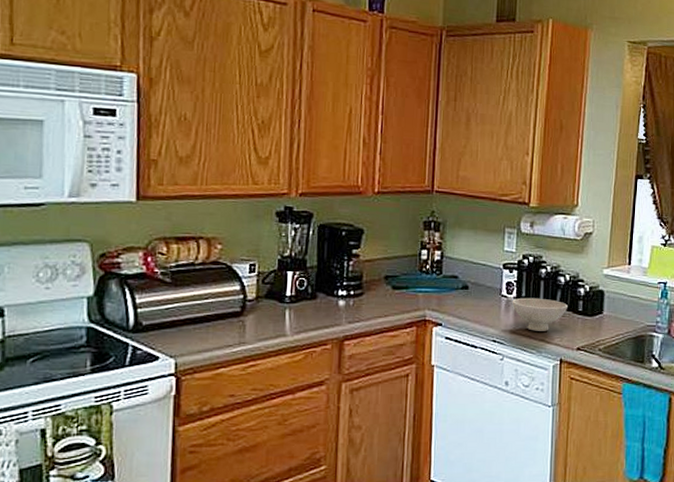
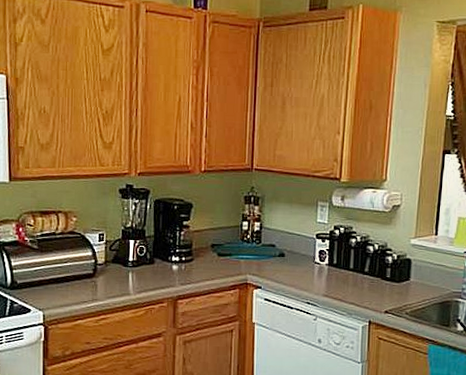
bowl: present [512,297,568,331] -> none [324,264,376,295]

